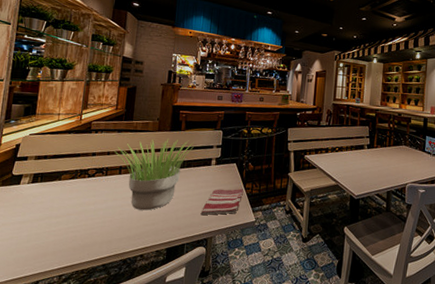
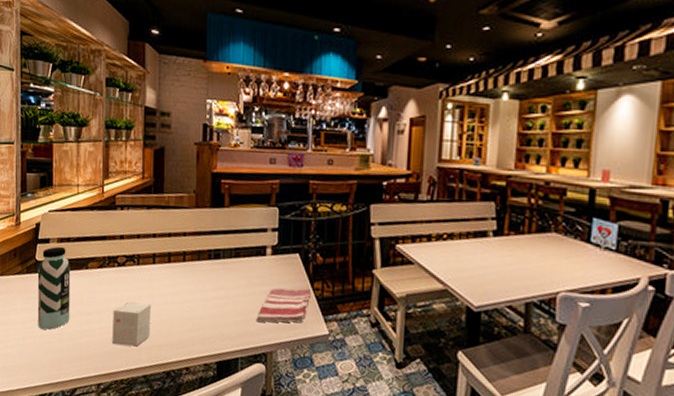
water bottle: none [7,162,45,232] -> present [37,246,71,330]
small box: none [77,206,114,241] -> present [112,302,151,347]
potted plant: present [114,139,194,211] -> none [145,218,242,312]

